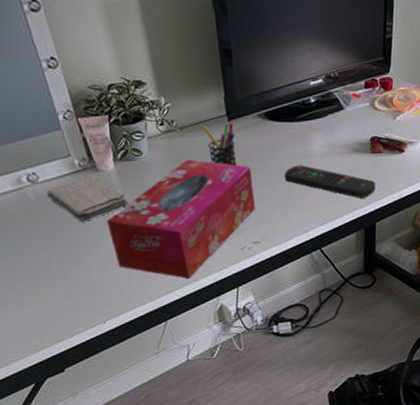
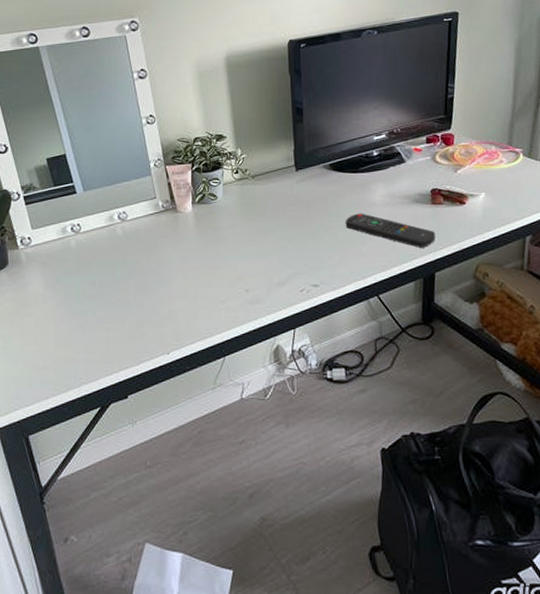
washcloth: present [47,173,128,222] -> none [133,214,201,257]
tissue box: present [107,159,255,279] -> none [181,204,316,317]
pen holder: present [202,122,237,167] -> none [272,172,302,213]

